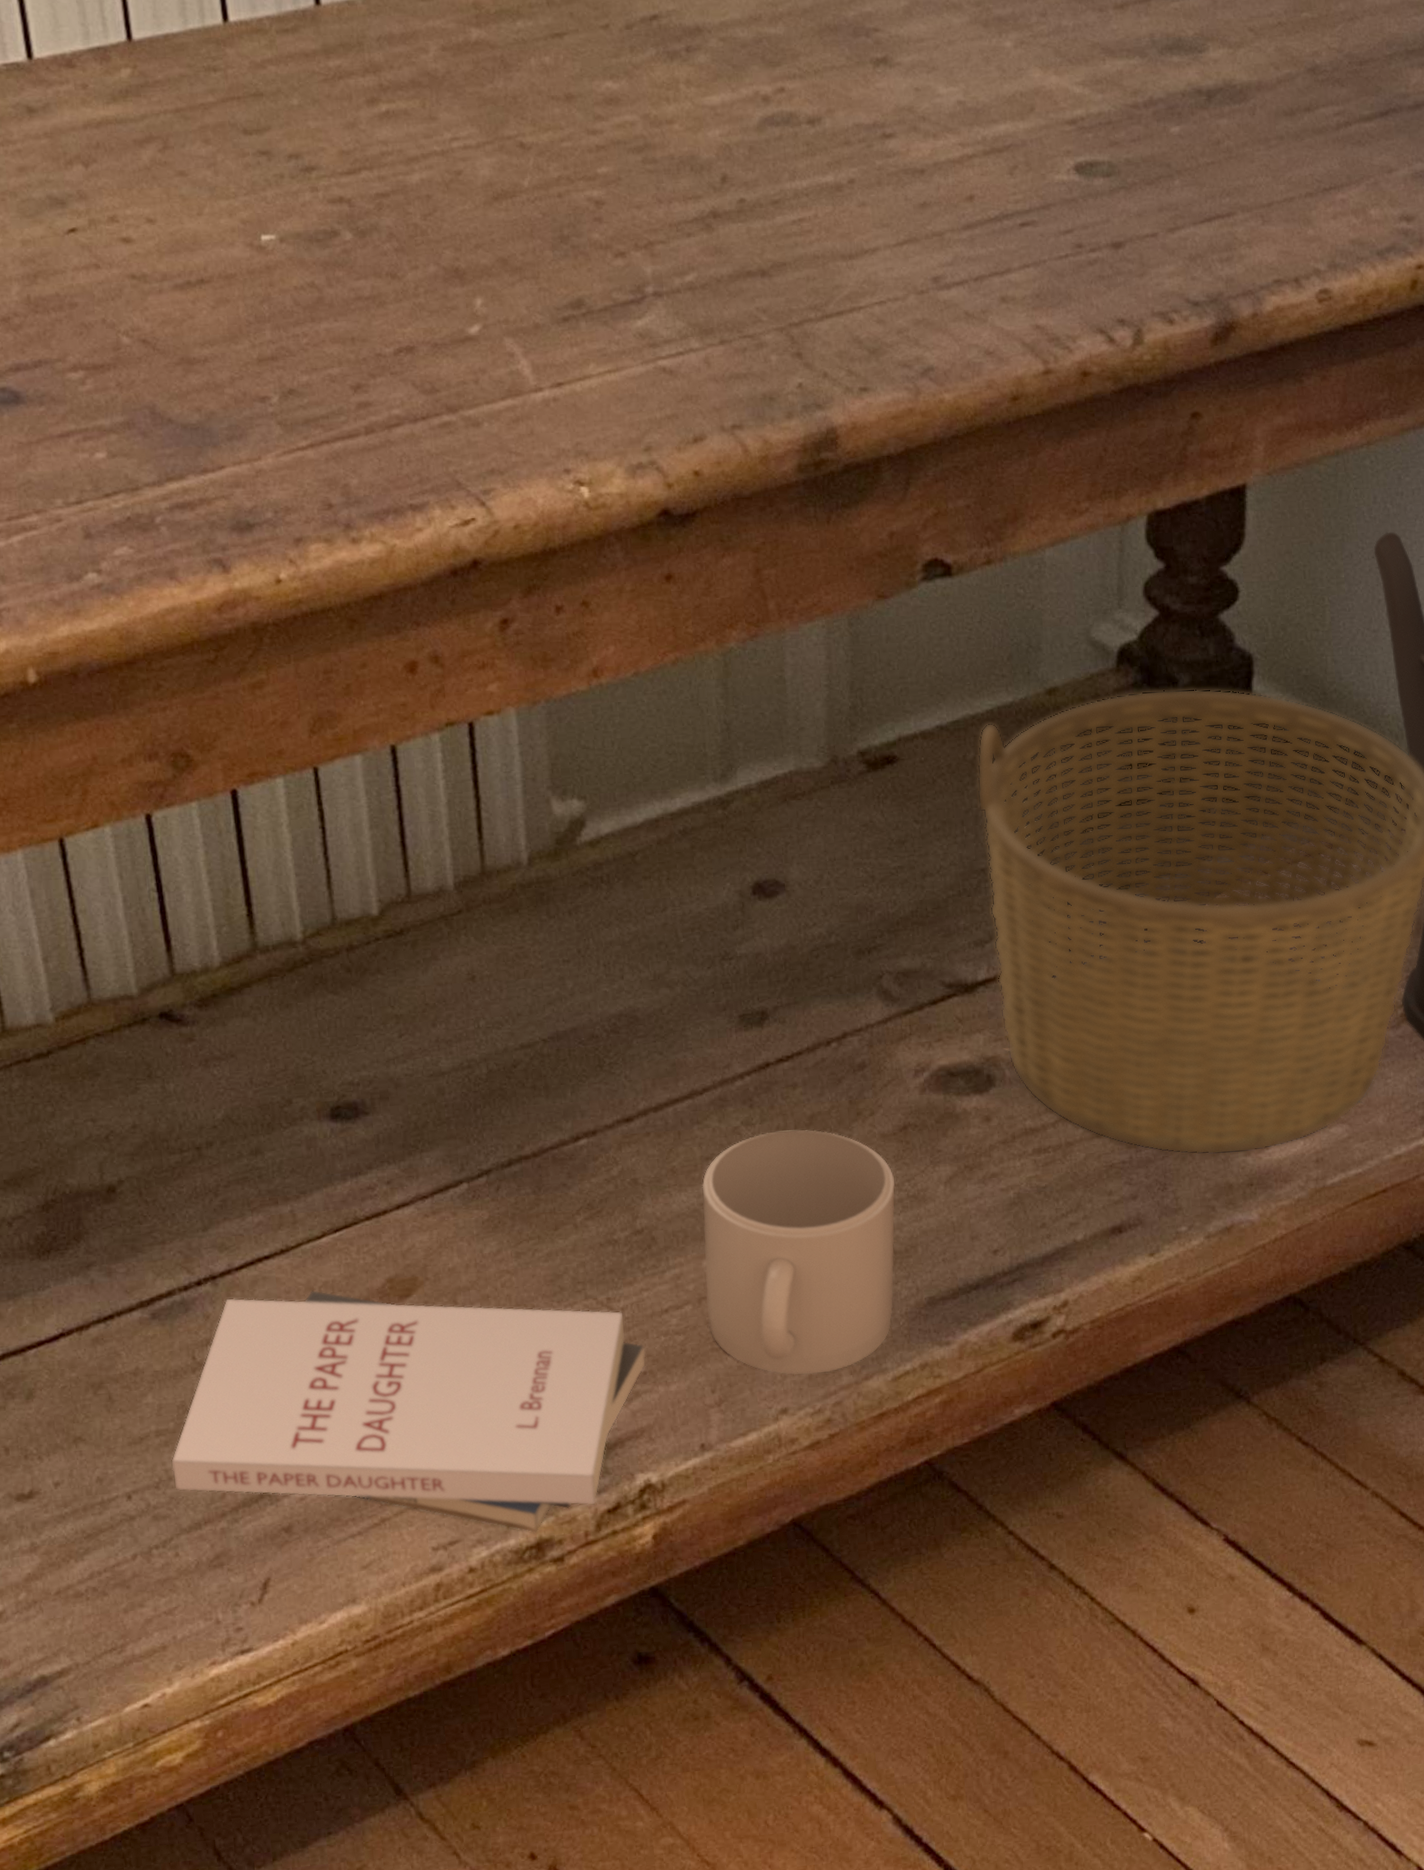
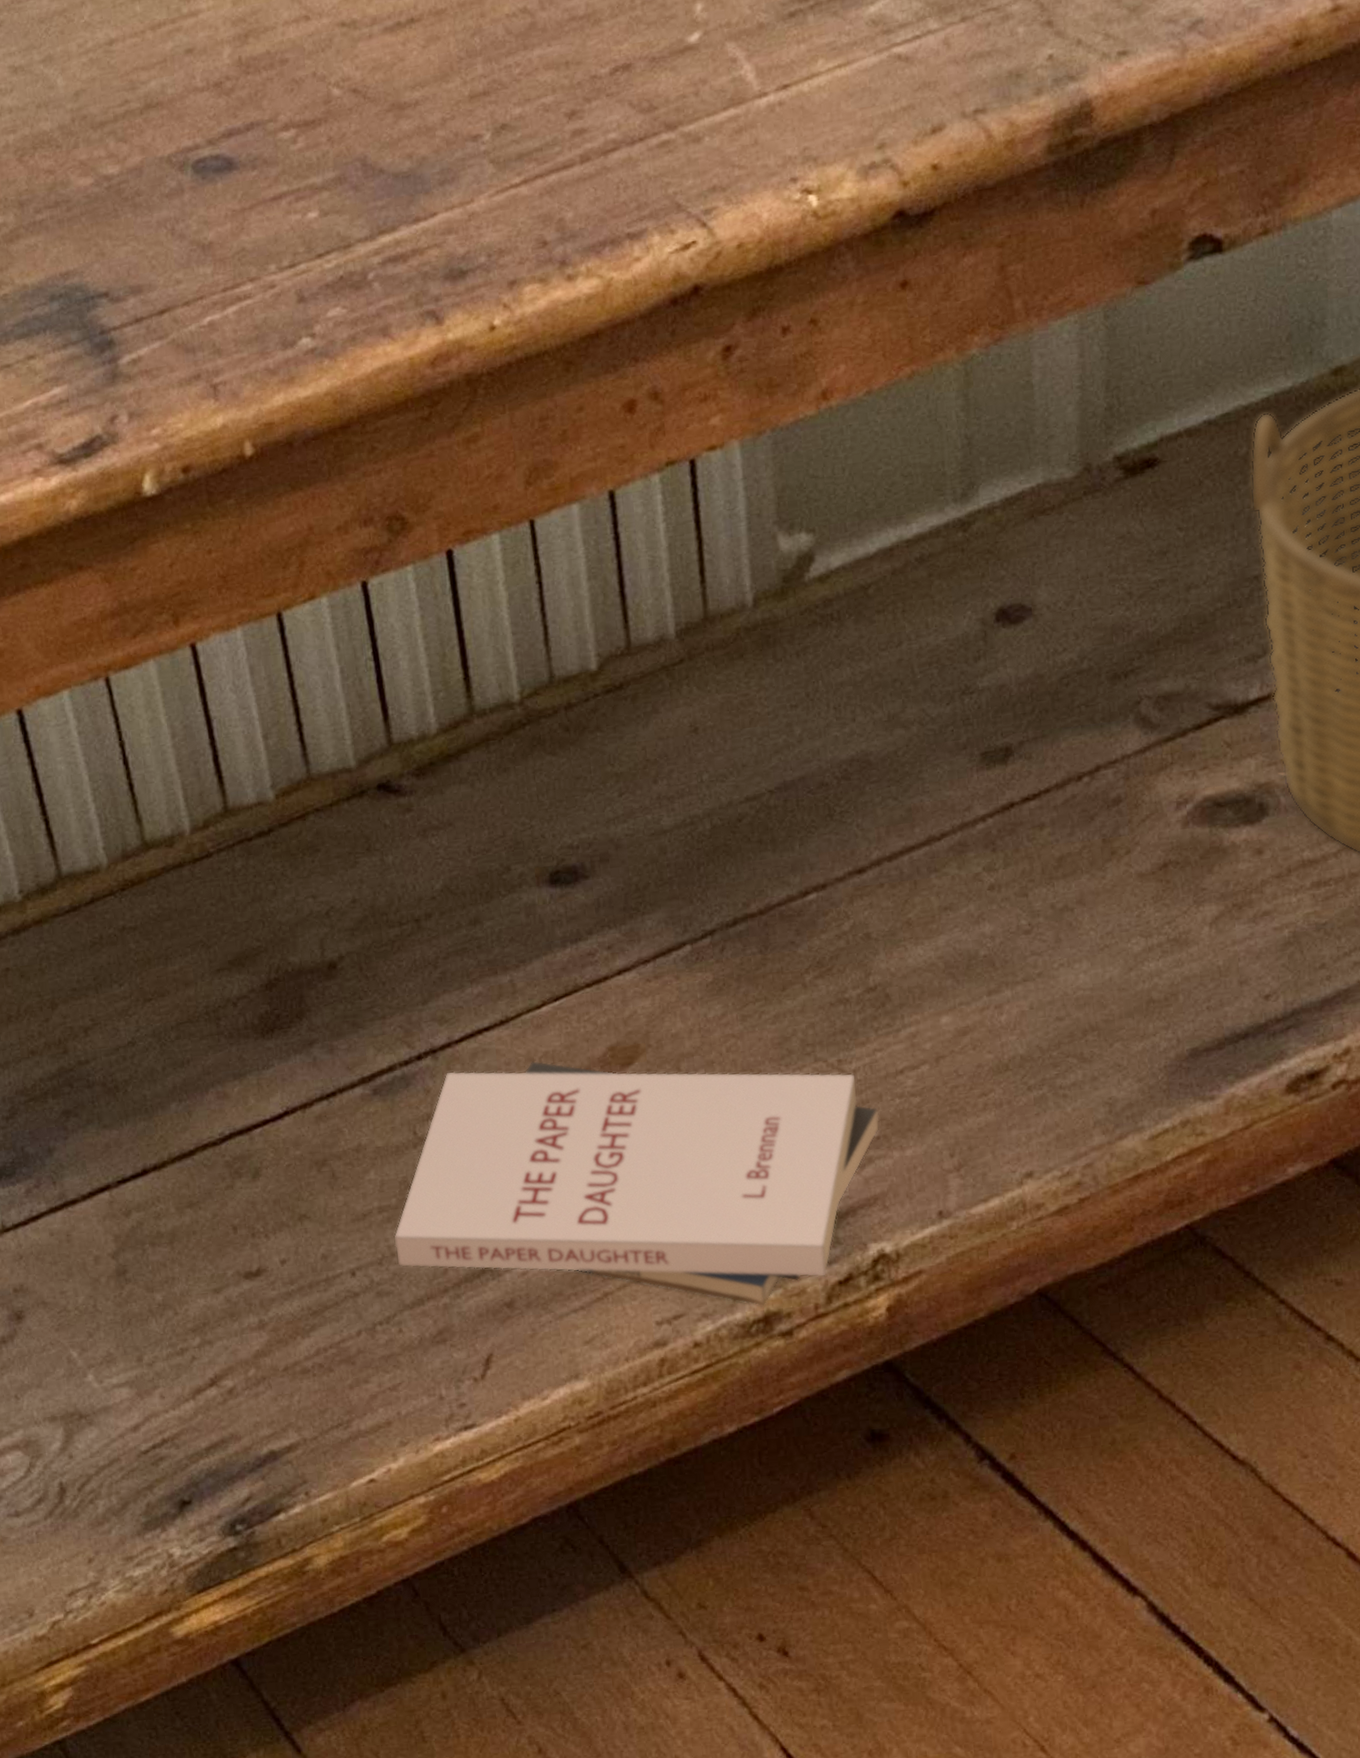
mug: present [702,1129,895,1376] -> none [940,873,1154,1137]

